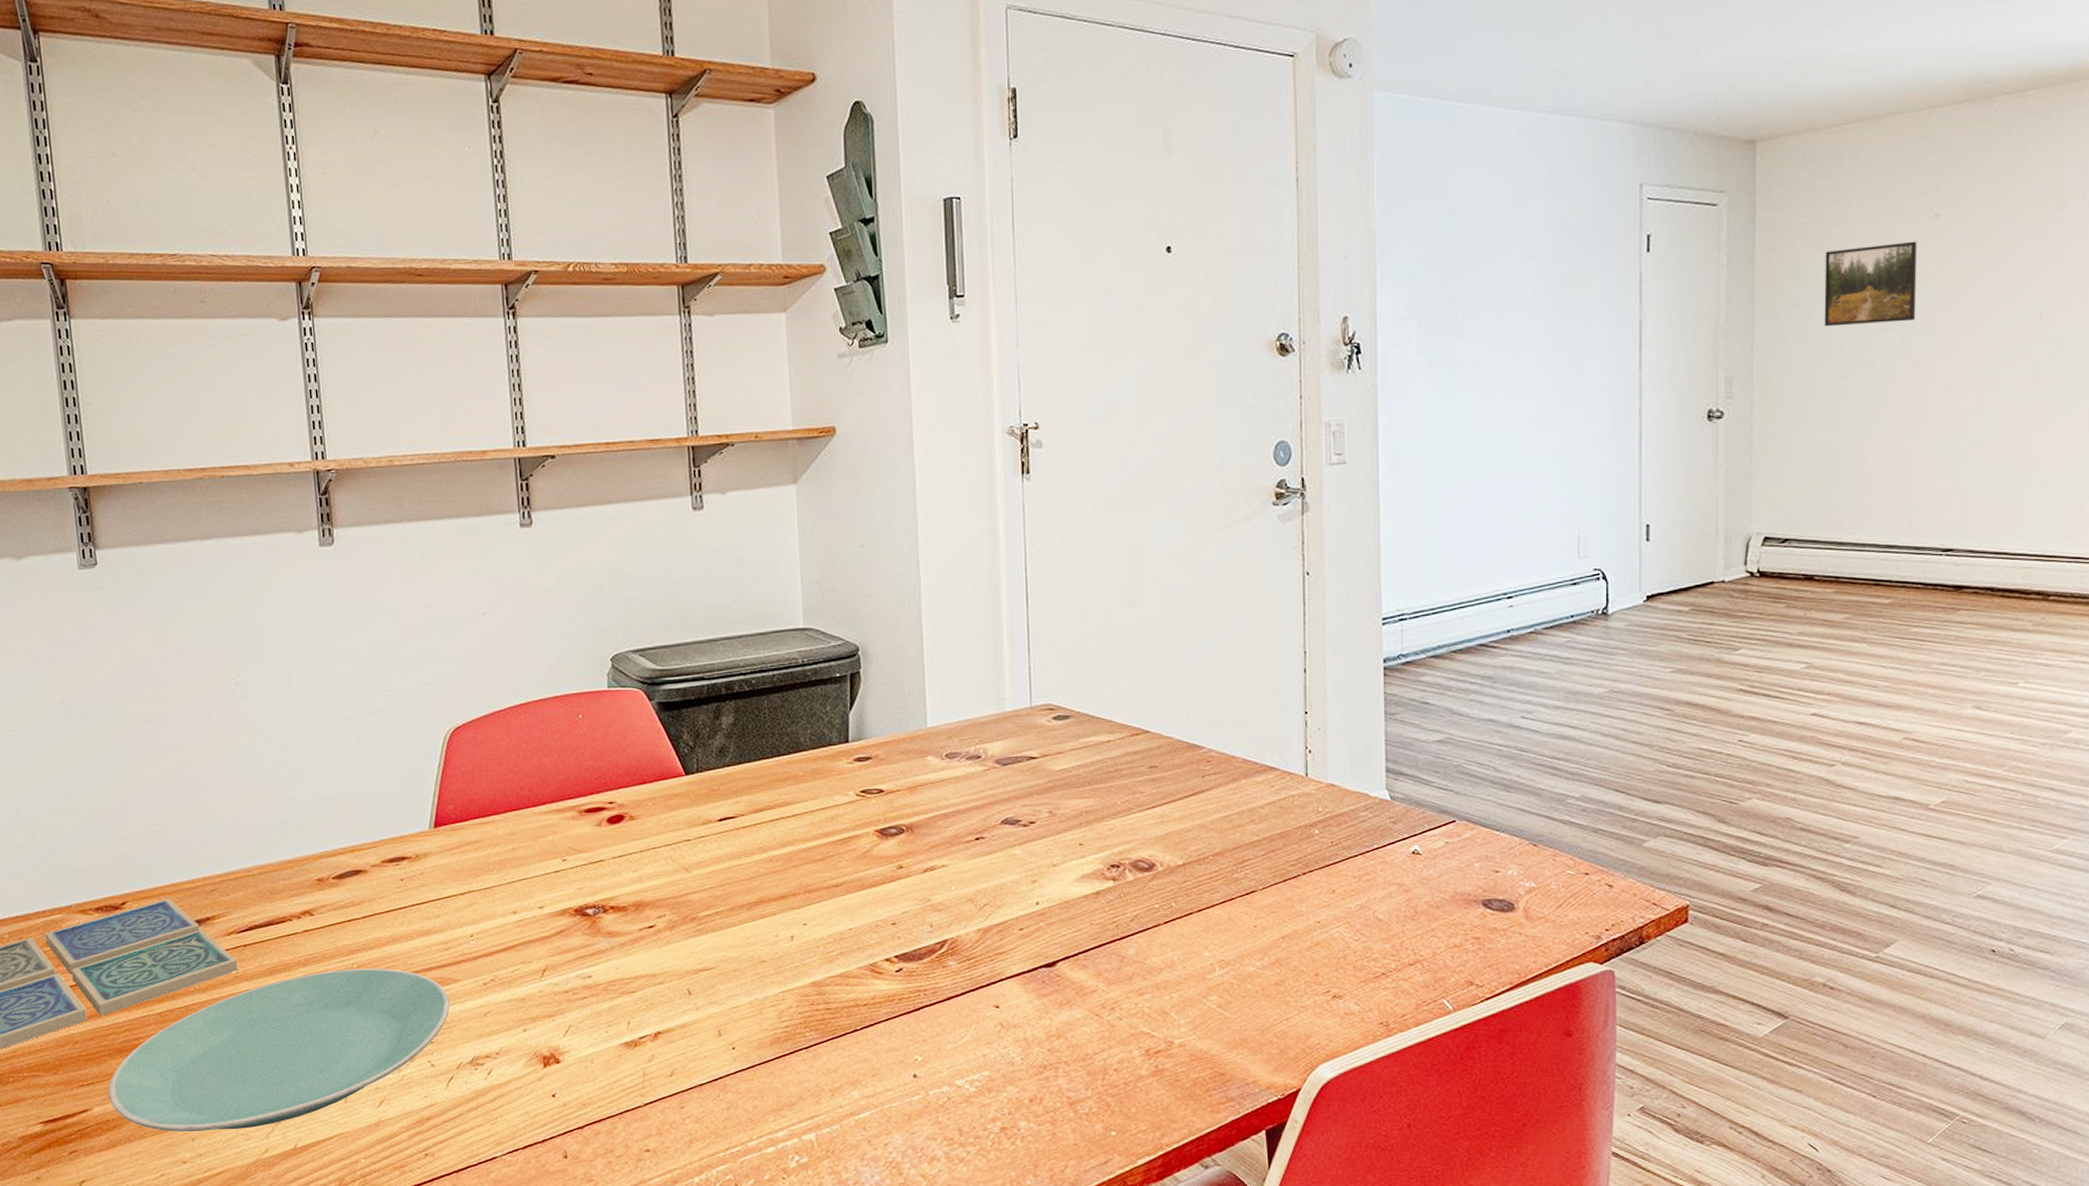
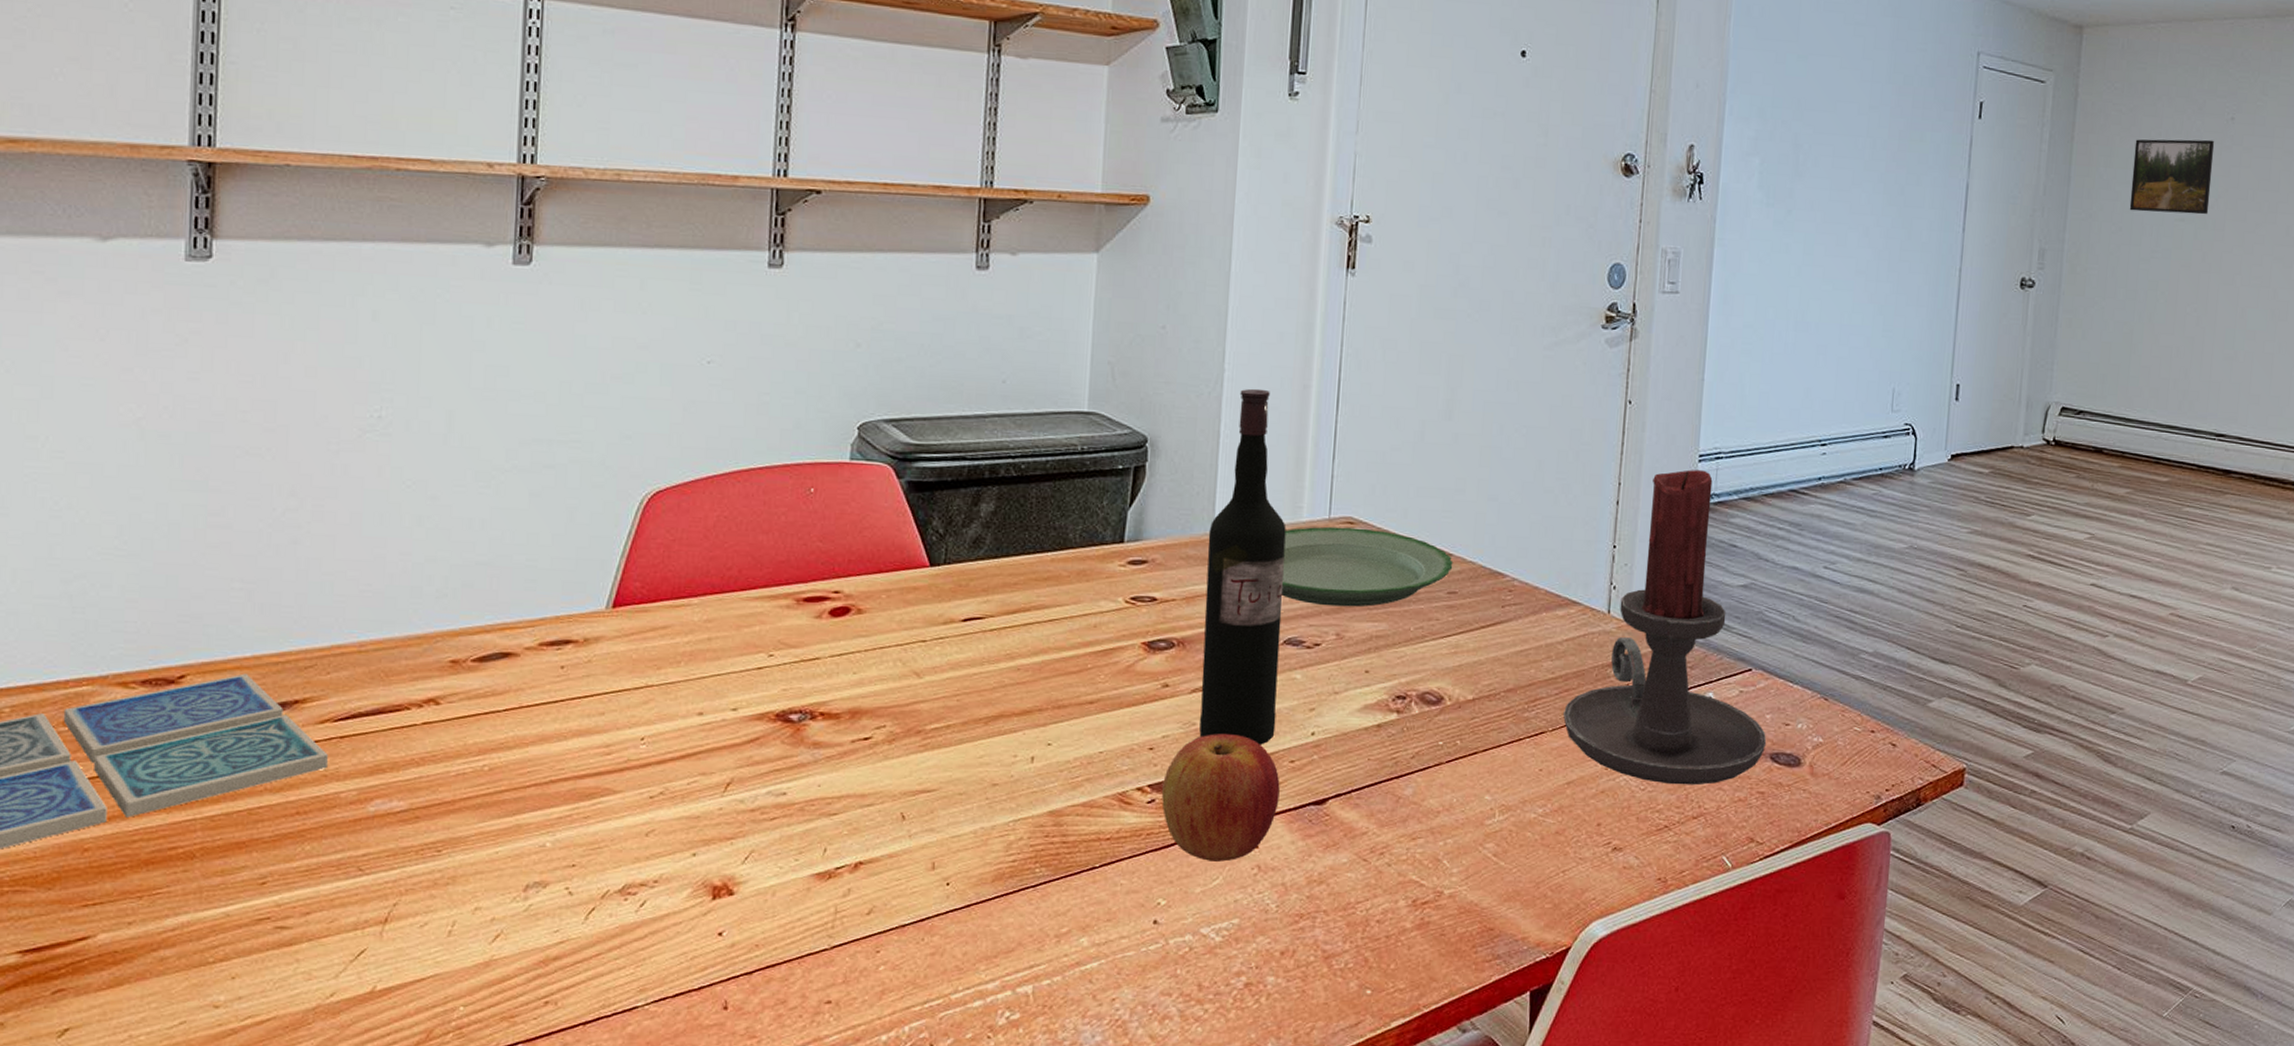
plate: present [108,968,450,1132] -> none [122,771,603,969]
apple: none [908,907,1013,1021] -> present [1162,734,1280,862]
wine bottle: none [923,593,1003,916] -> present [1199,388,1286,745]
plate: none [991,713,1152,787] -> present [1281,526,1453,607]
candle holder: none [1272,633,1477,934] -> present [1563,470,1767,786]

